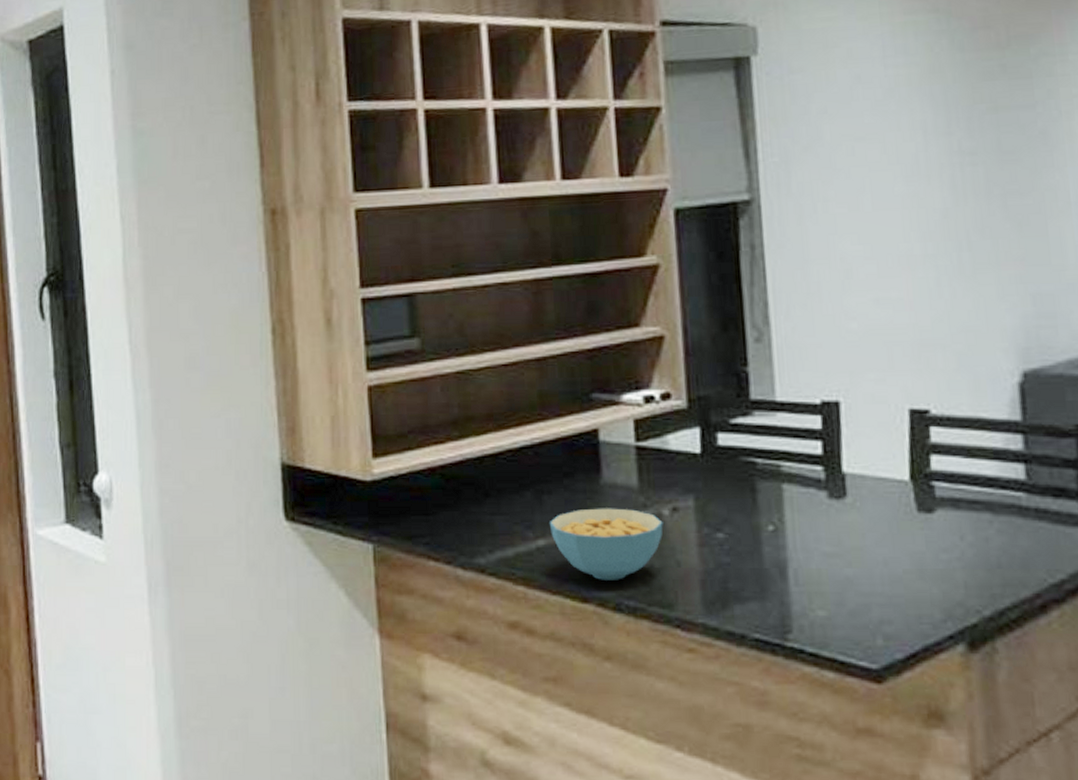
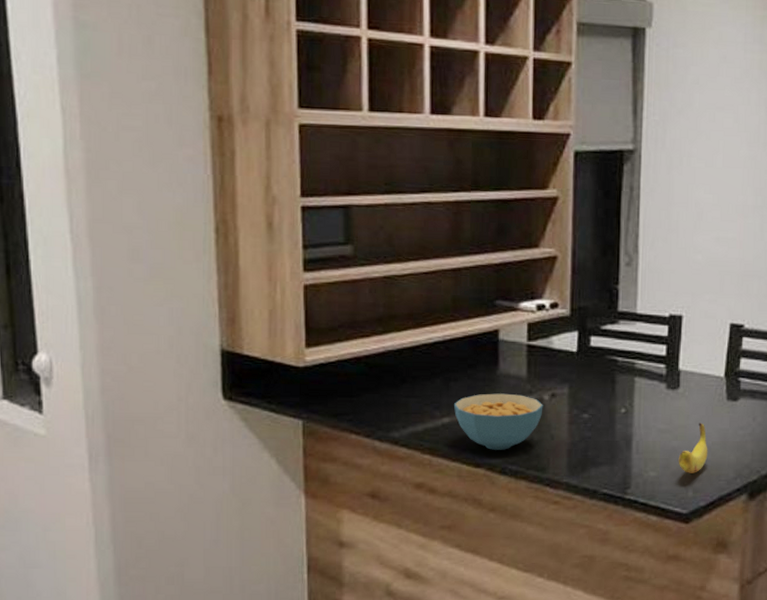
banana: none [856,543,899,613] -> present [678,423,708,473]

